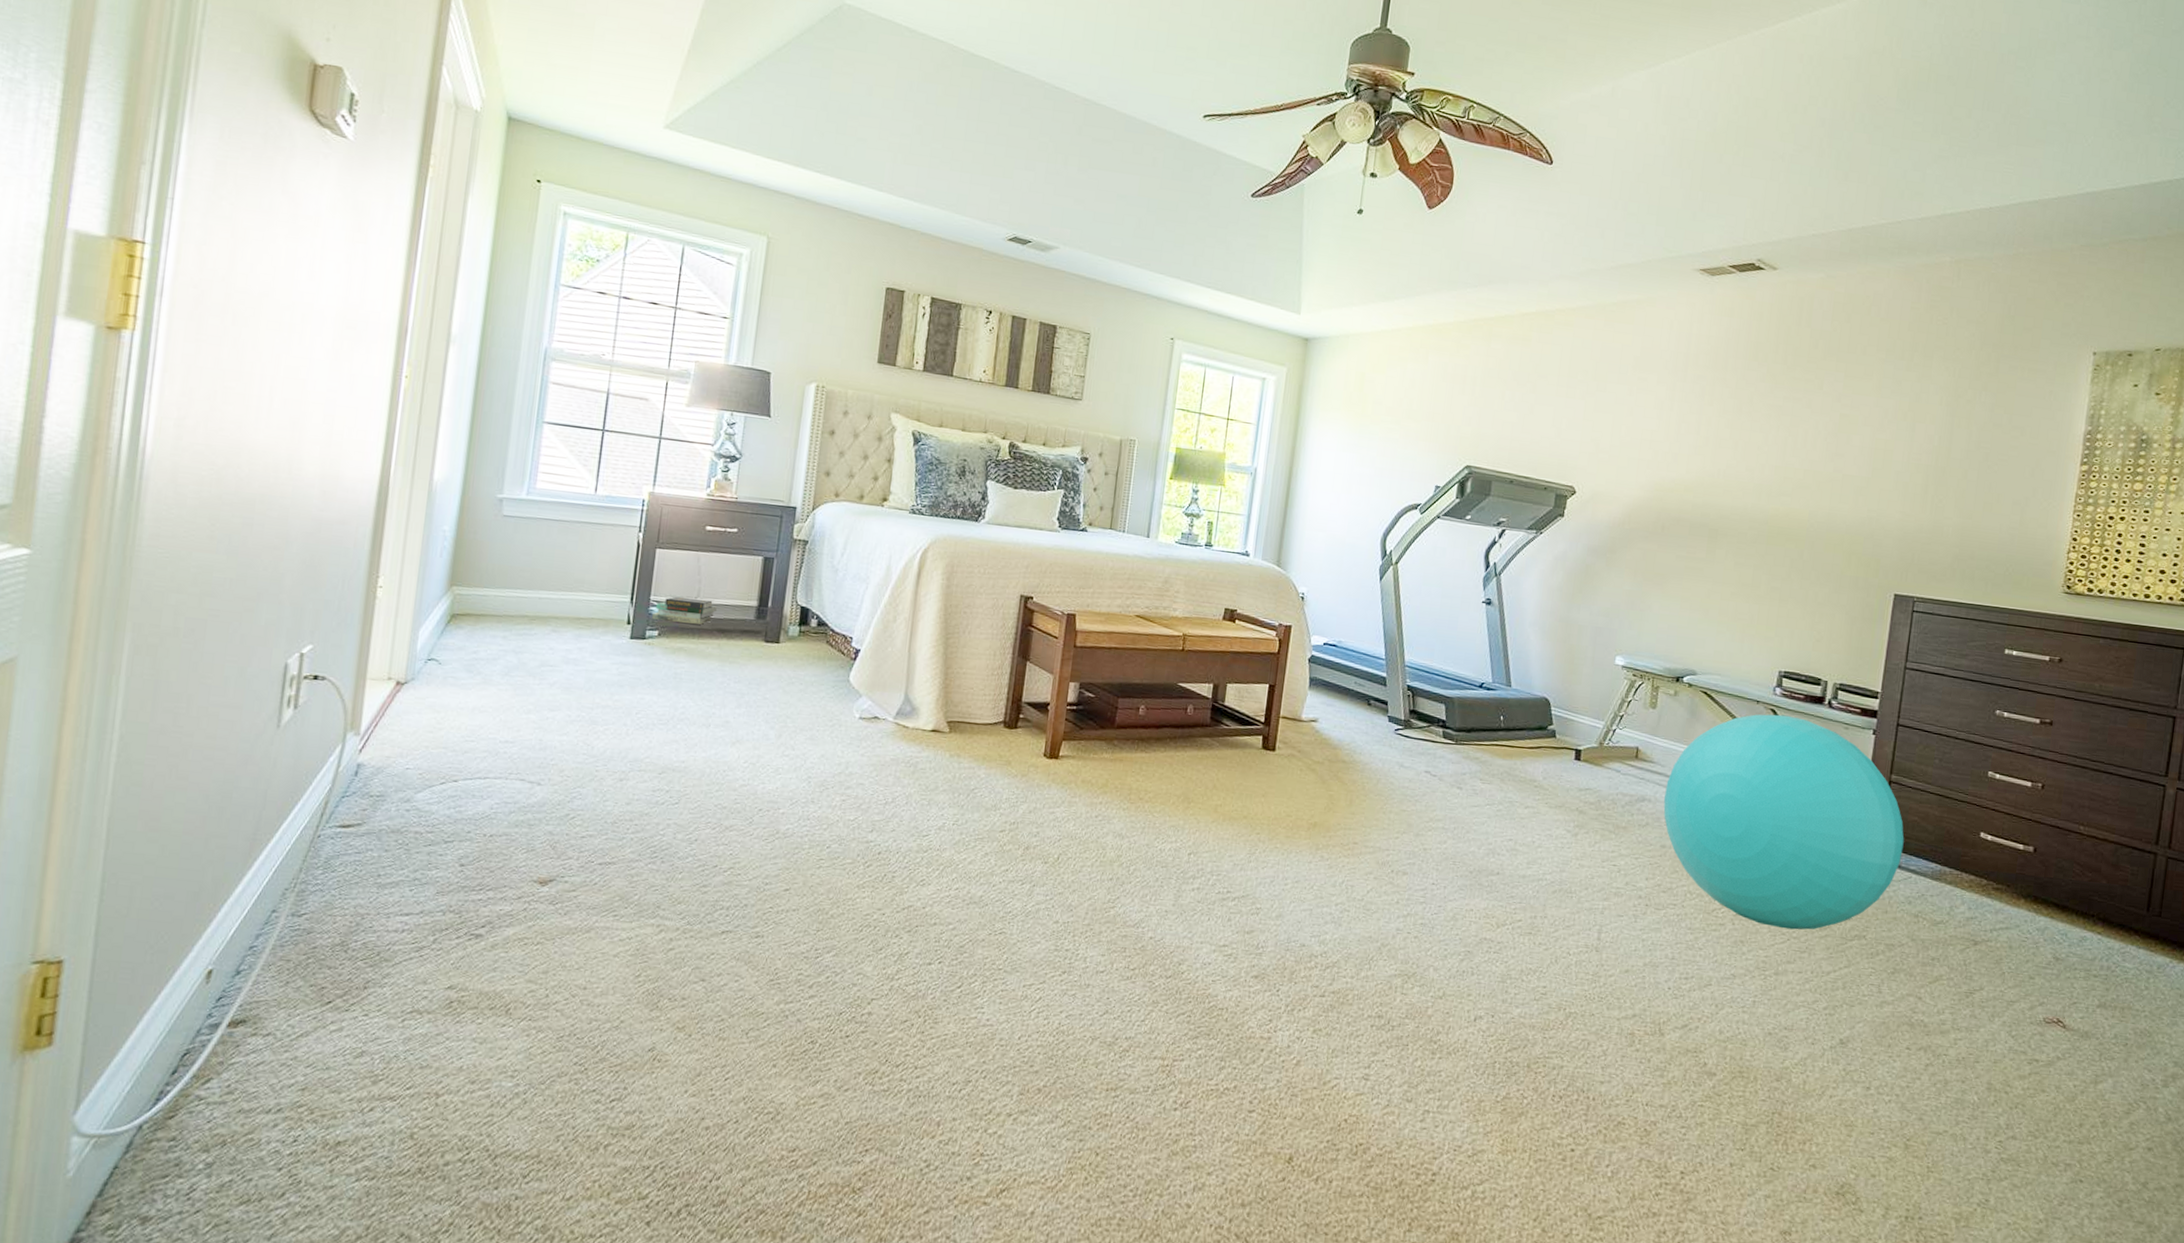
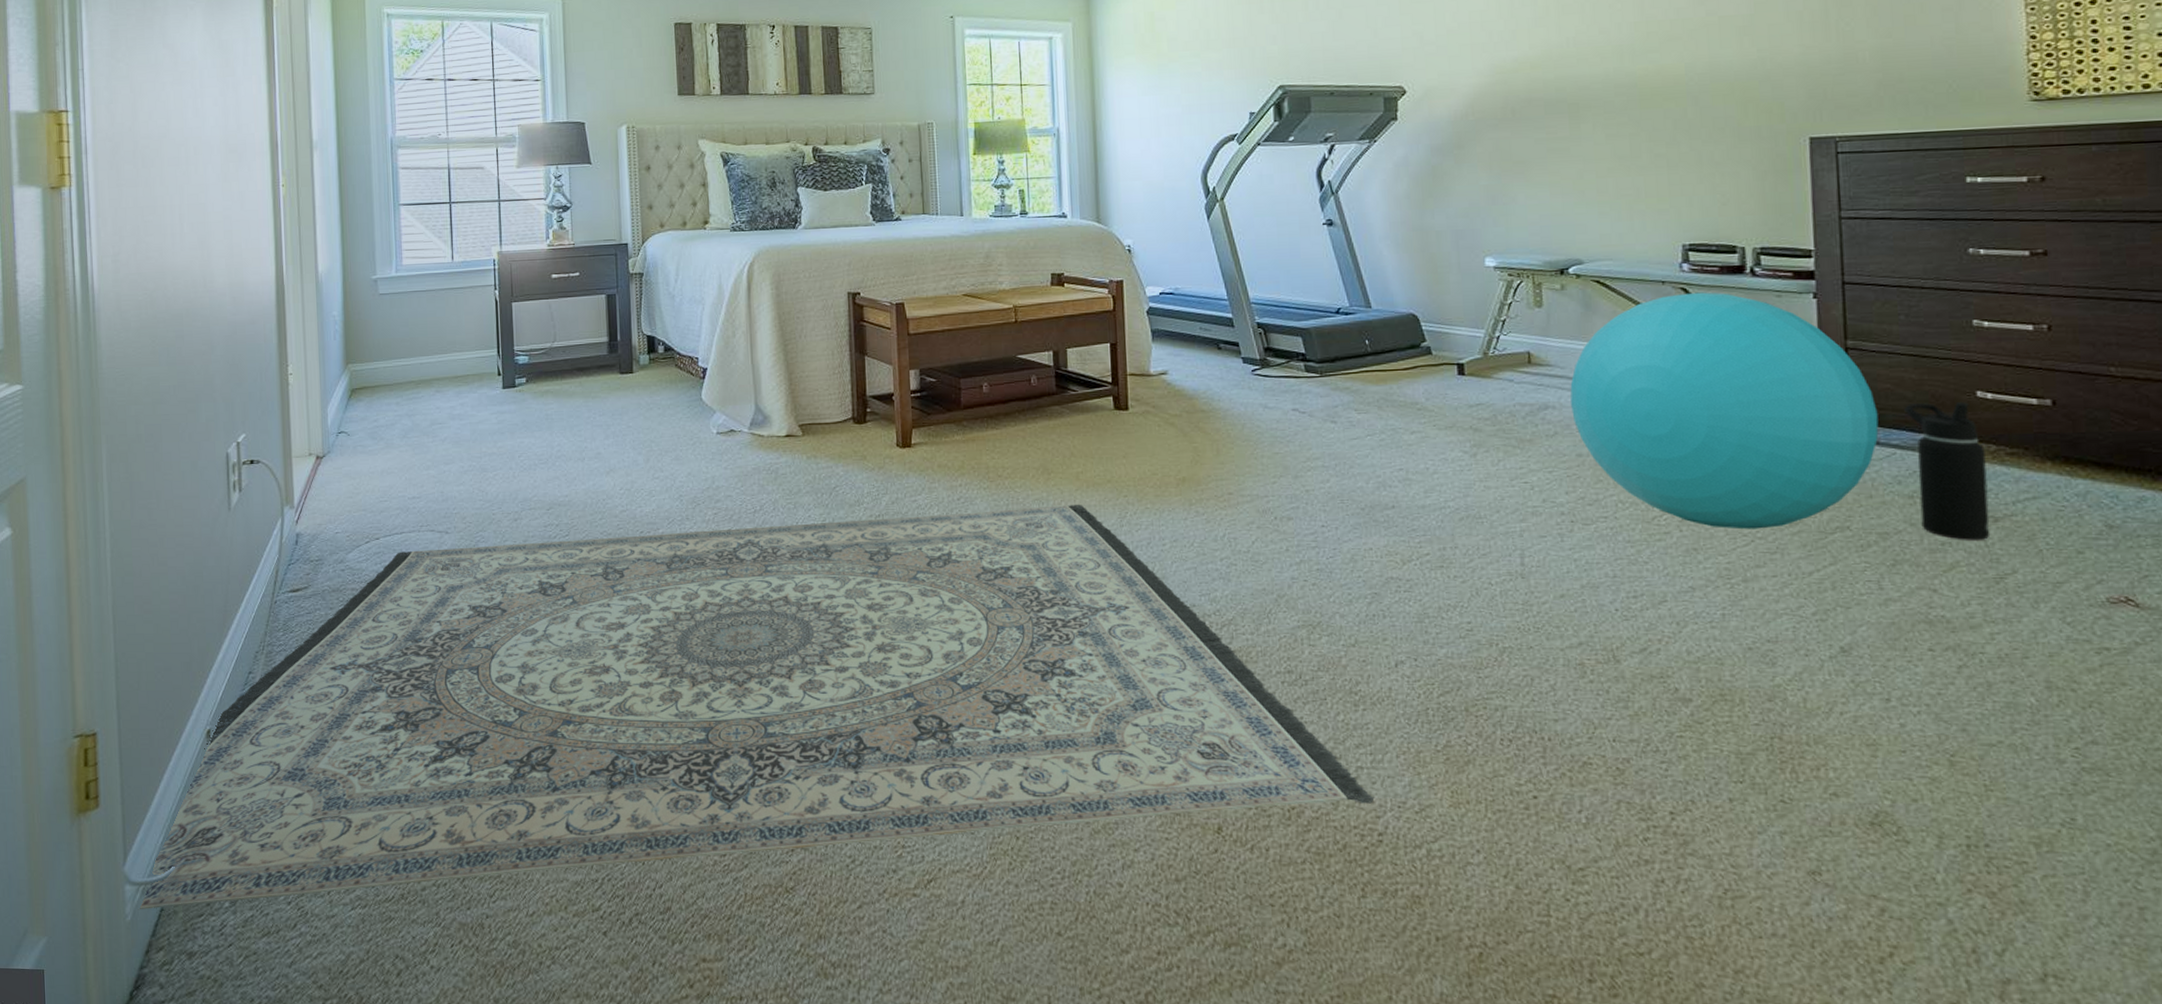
area rug: none [84,798,1435,1166] -> present [137,504,1375,910]
books: present [652,596,717,624] -> none [518,342,573,368]
water bottle: none [1920,836,1978,959] -> present [1904,402,1990,540]

